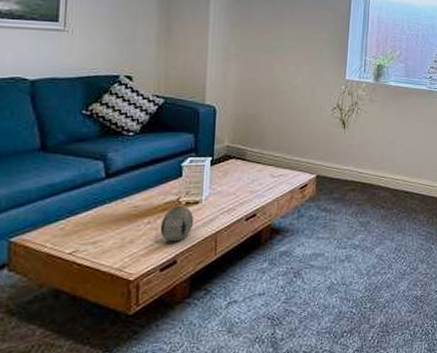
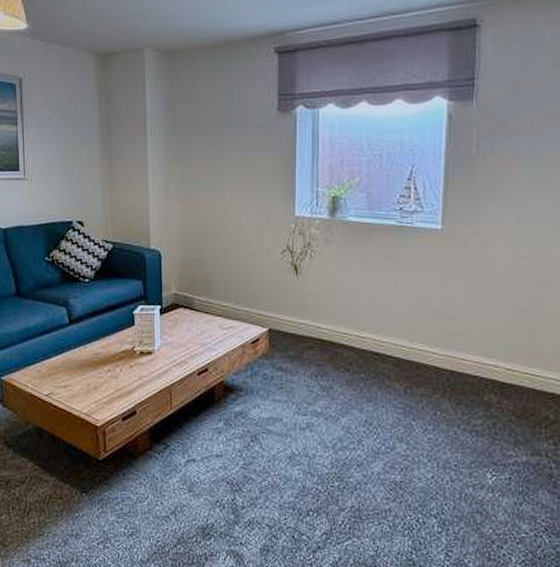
decorative egg: present [160,205,194,242] -> none [119,355,149,392]

